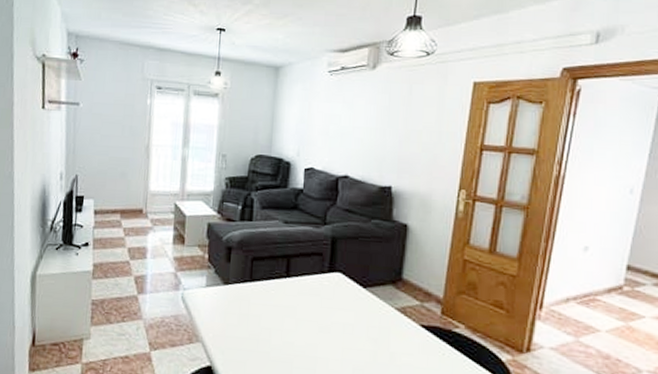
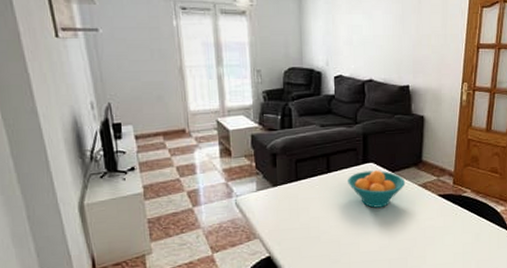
fruit bowl: none [309,281,380,329] -> present [348,170,406,208]

